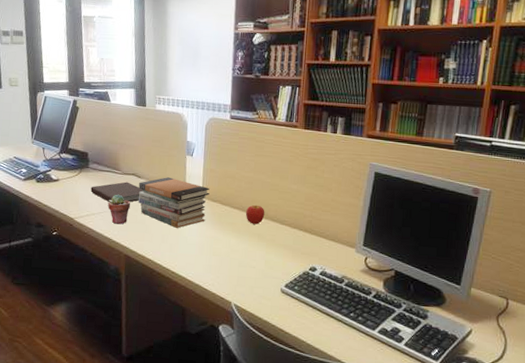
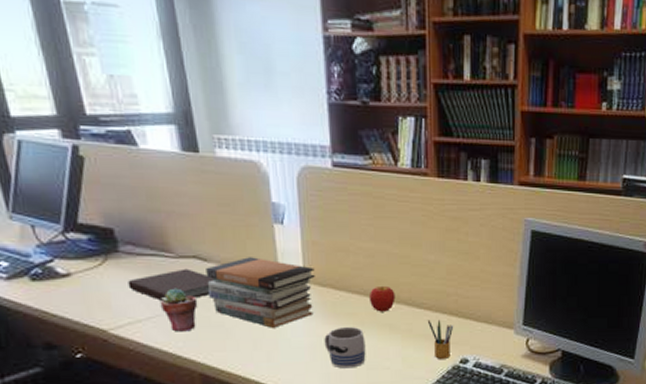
mug: none [210,232,240,264] -> present [324,327,366,369]
pencil box: none [287,234,307,266] -> present [428,319,454,359]

